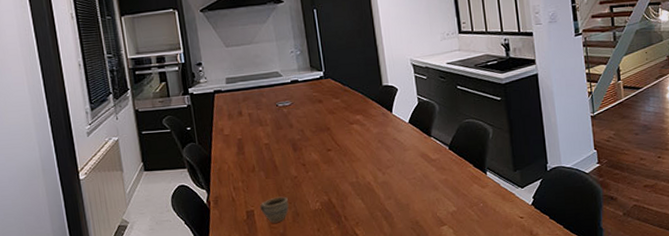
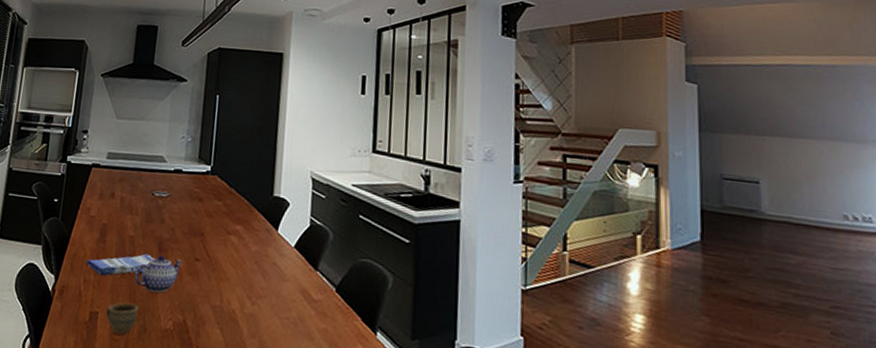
dish towel: none [232,155,293,181] -> present [86,253,155,276]
teapot: none [278,152,317,184] -> present [134,254,183,293]

